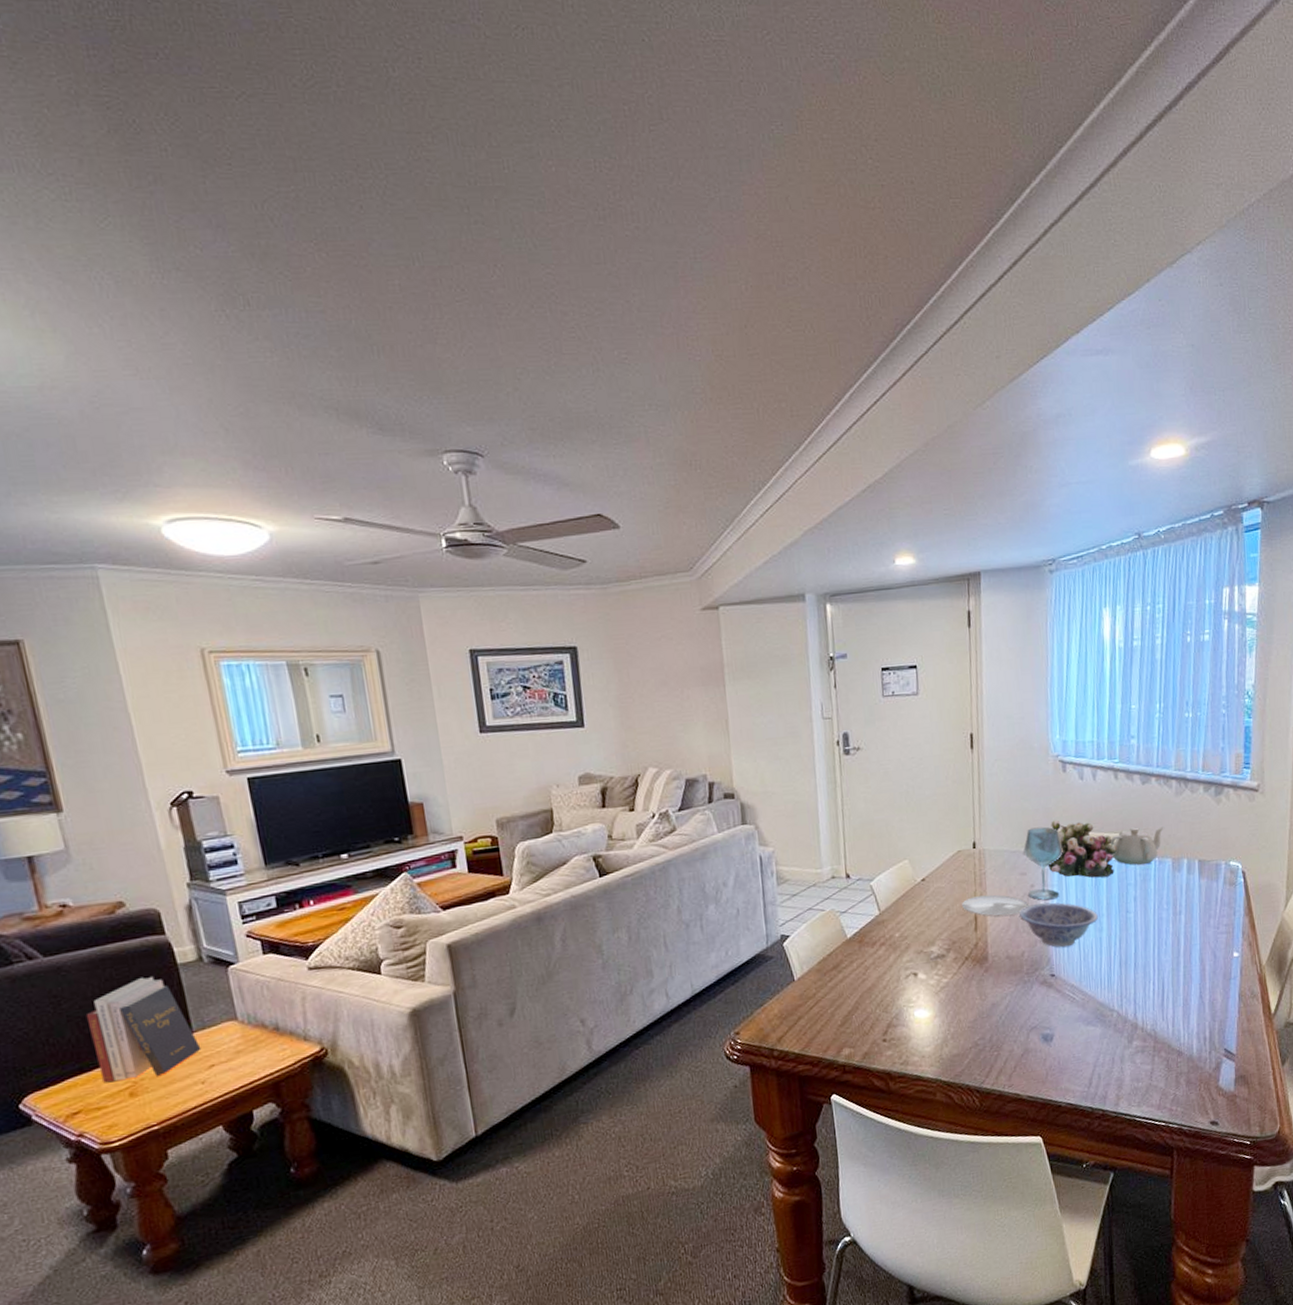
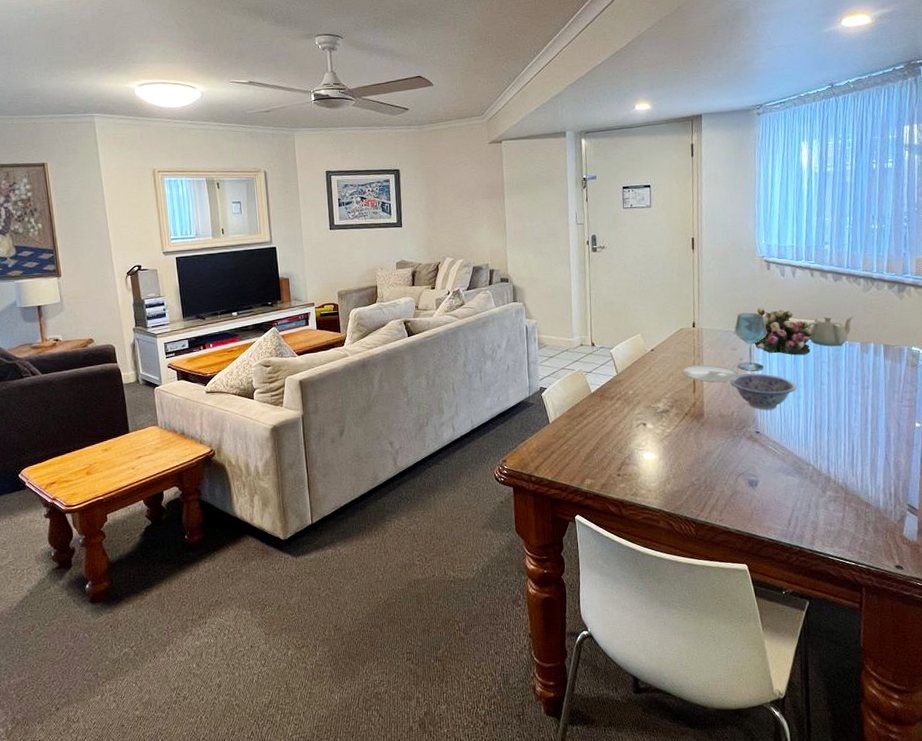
books: present [85,975,202,1083] -> none [64,391,134,464]

